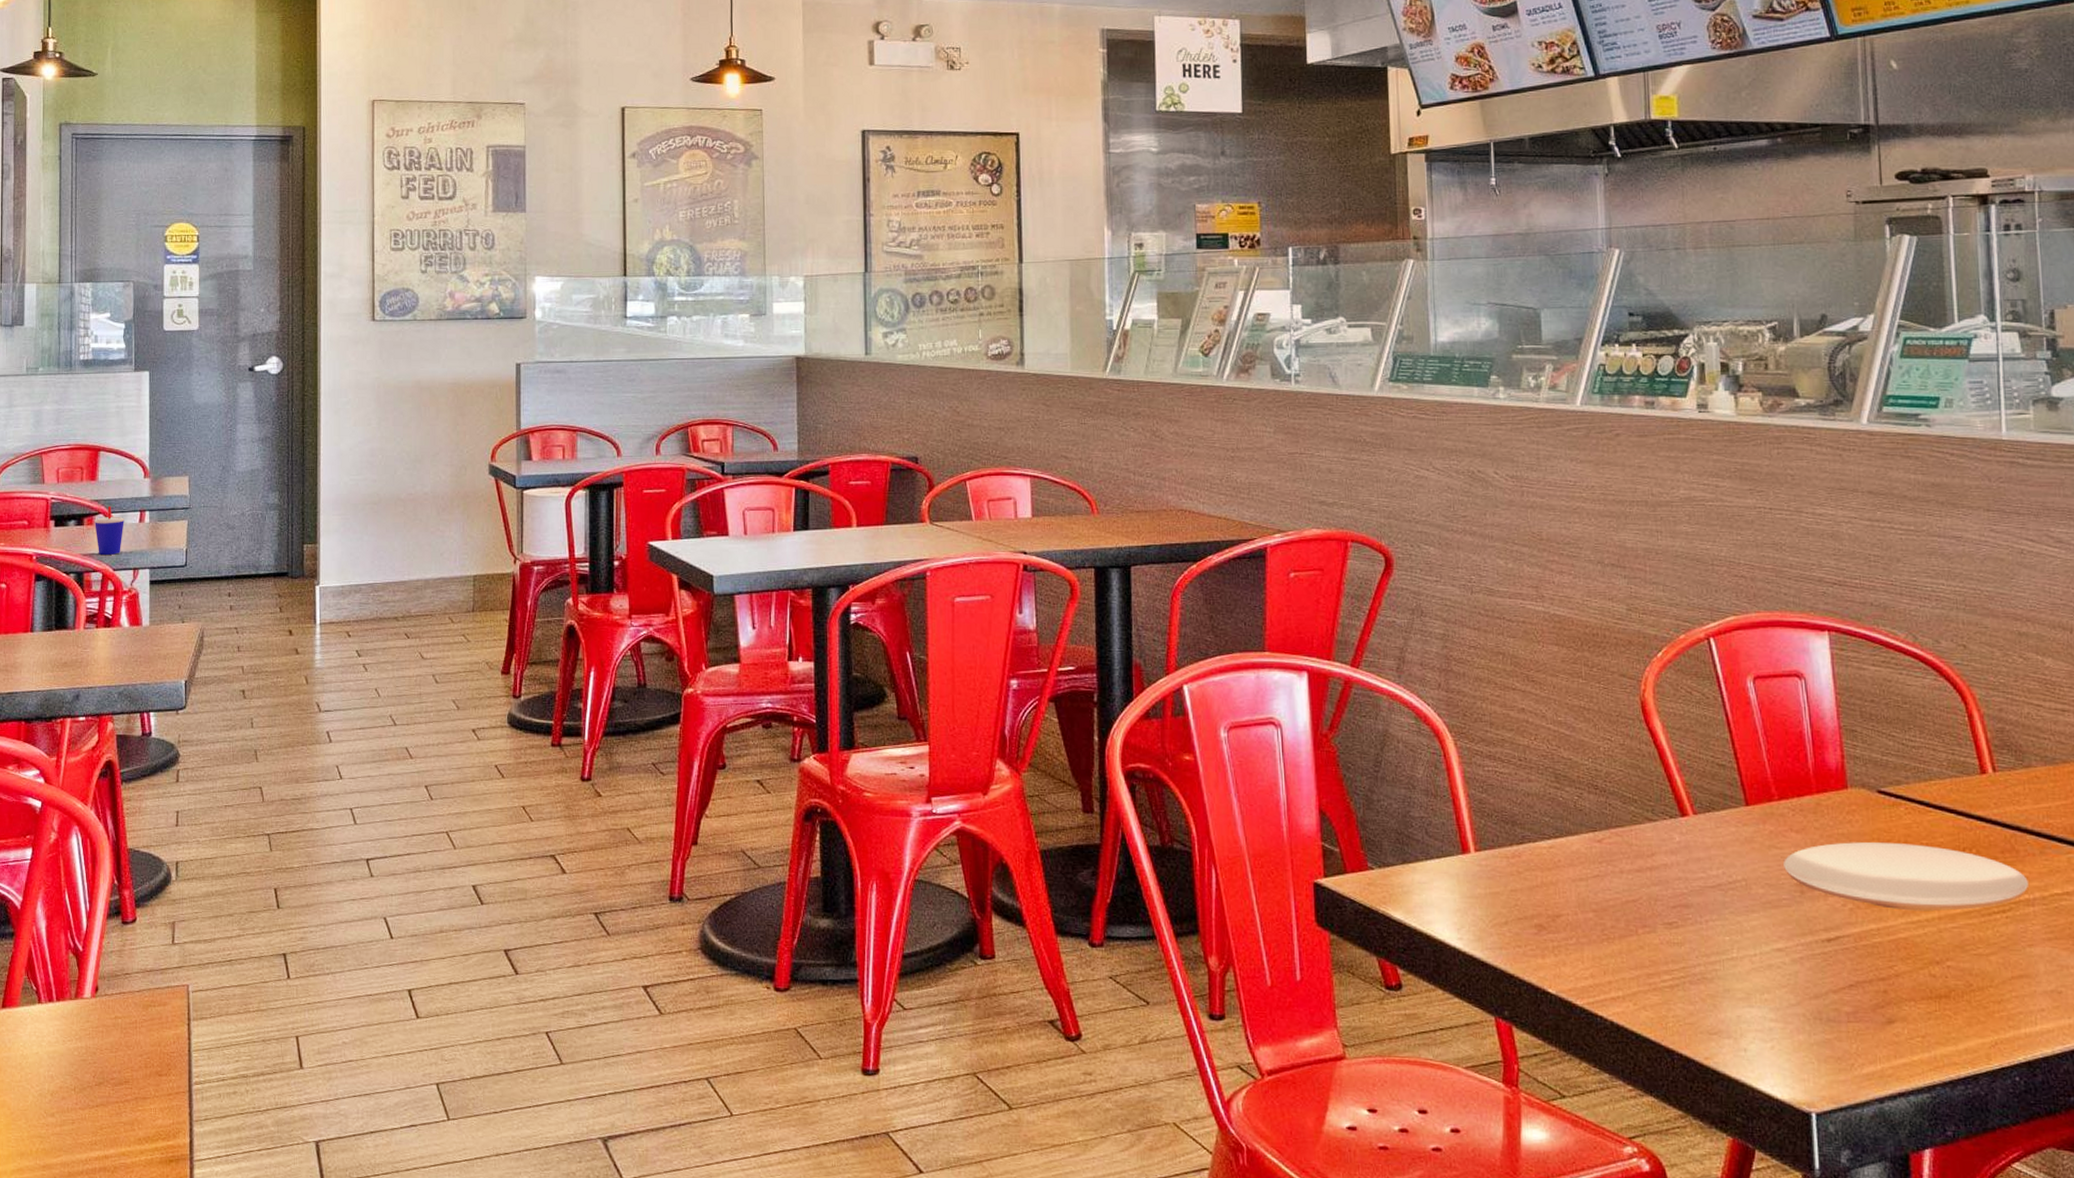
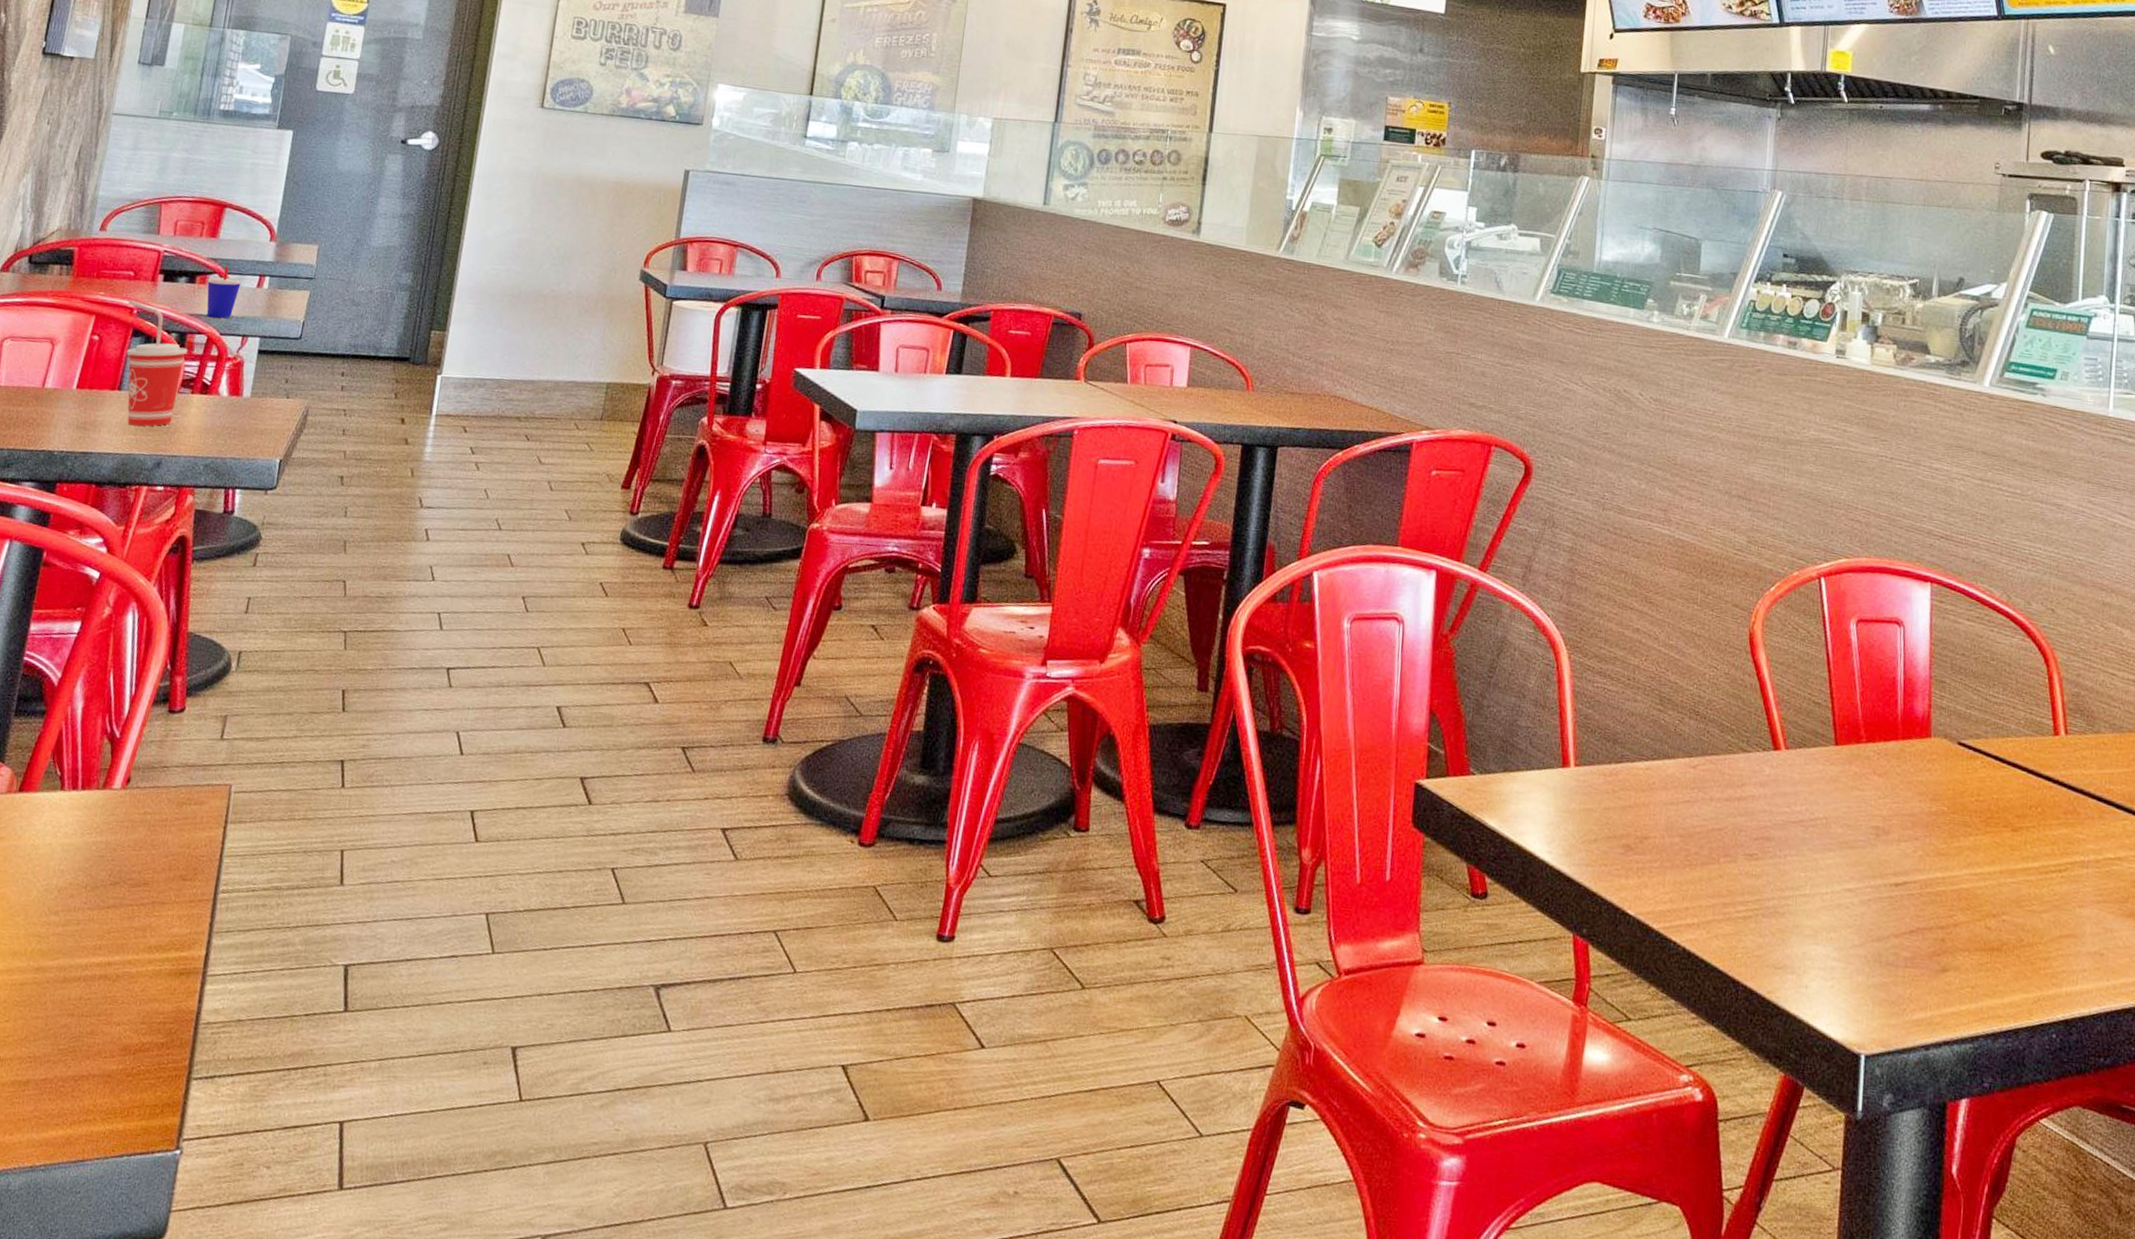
beverage cup: none [27,548,87,664] -> present [126,300,188,426]
plate: present [1783,842,2028,912] -> none [1863,789,2085,866]

